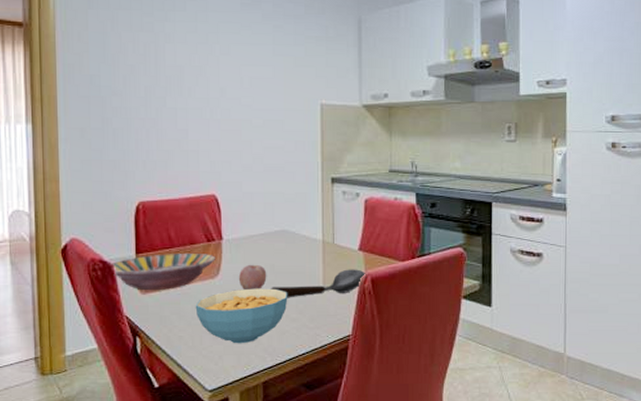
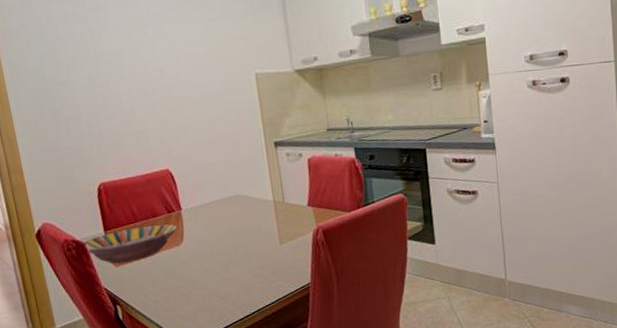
cereal bowl: present [195,288,288,344] -> none [165,248,249,302]
fruit: present [238,264,267,291] -> none [201,229,227,254]
spoon: present [270,269,367,298] -> none [231,223,318,257]

